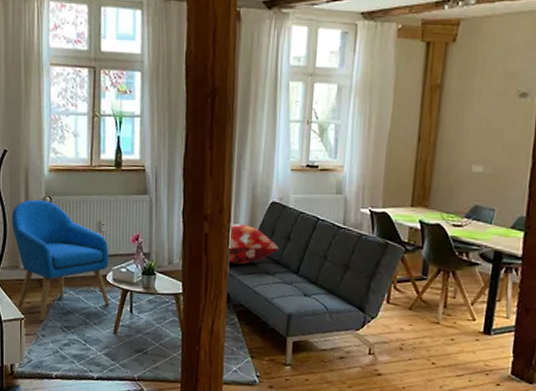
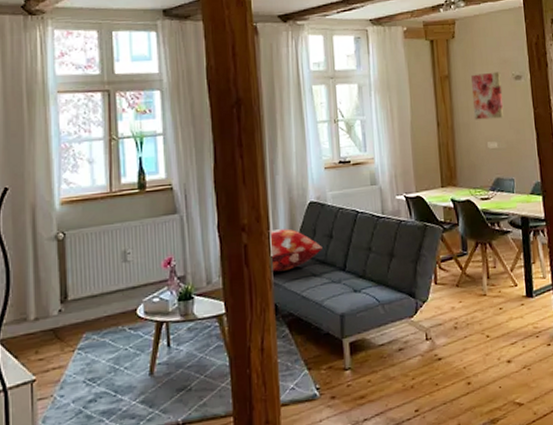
armchair: present [11,199,110,321] -> none [16,237,143,379]
wall art: none [461,85,504,140] -> present [471,71,505,120]

